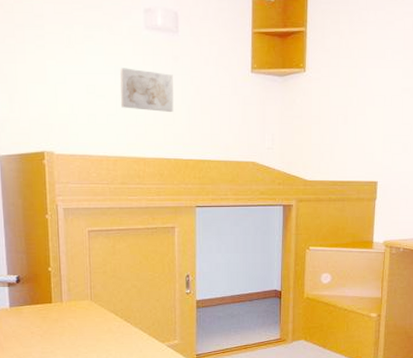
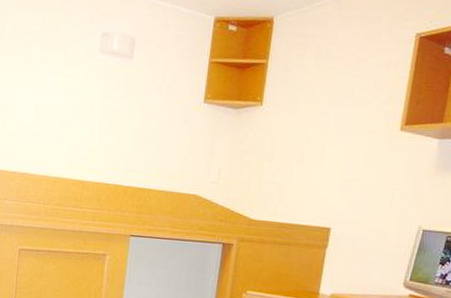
wall art: present [120,68,174,112] -> none [66,89,123,137]

